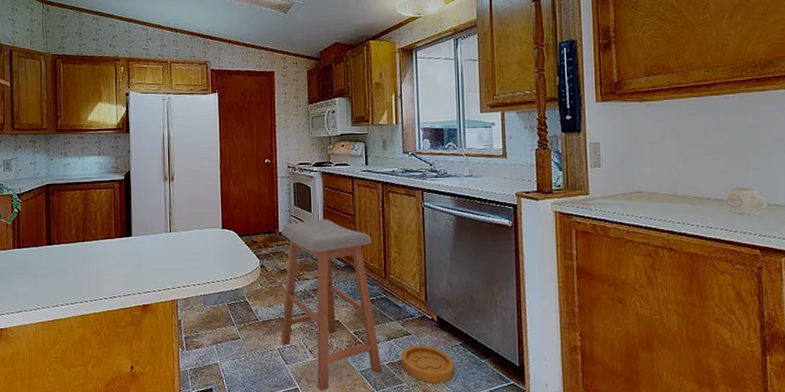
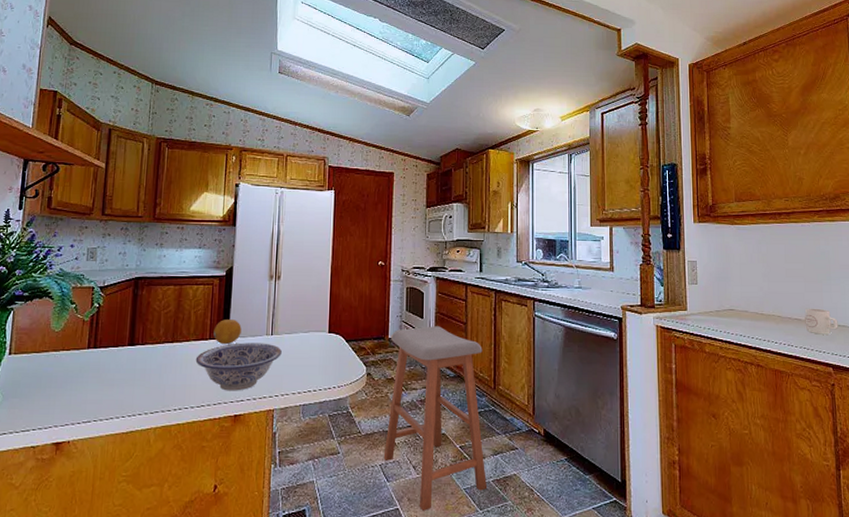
bowl: none [105,240,180,284] -> present [195,342,282,391]
fruit: none [118,219,143,241] -> present [213,320,242,344]
pet bowl: present [401,345,455,384] -> none [506,460,559,501]

